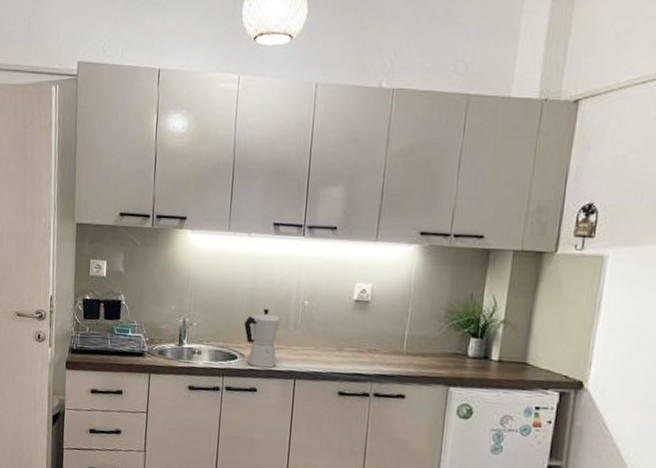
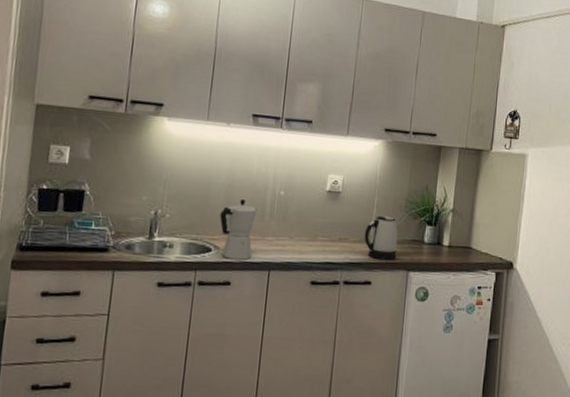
kettle: none [396,326,436,375] -> present [364,215,398,261]

